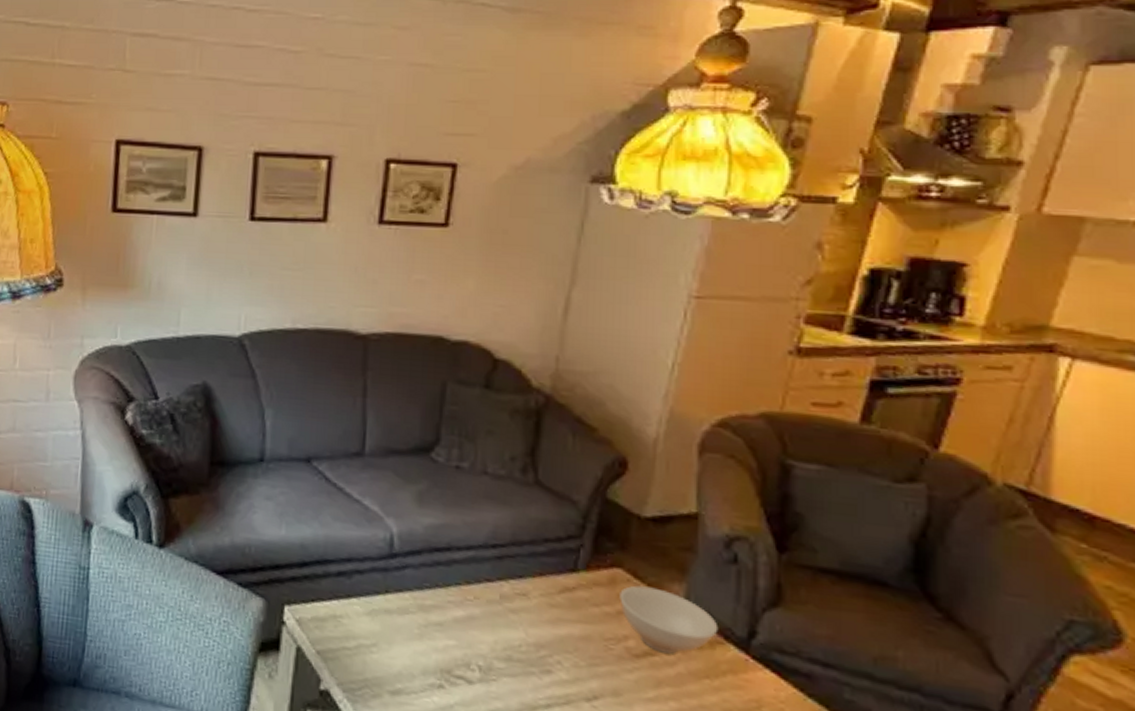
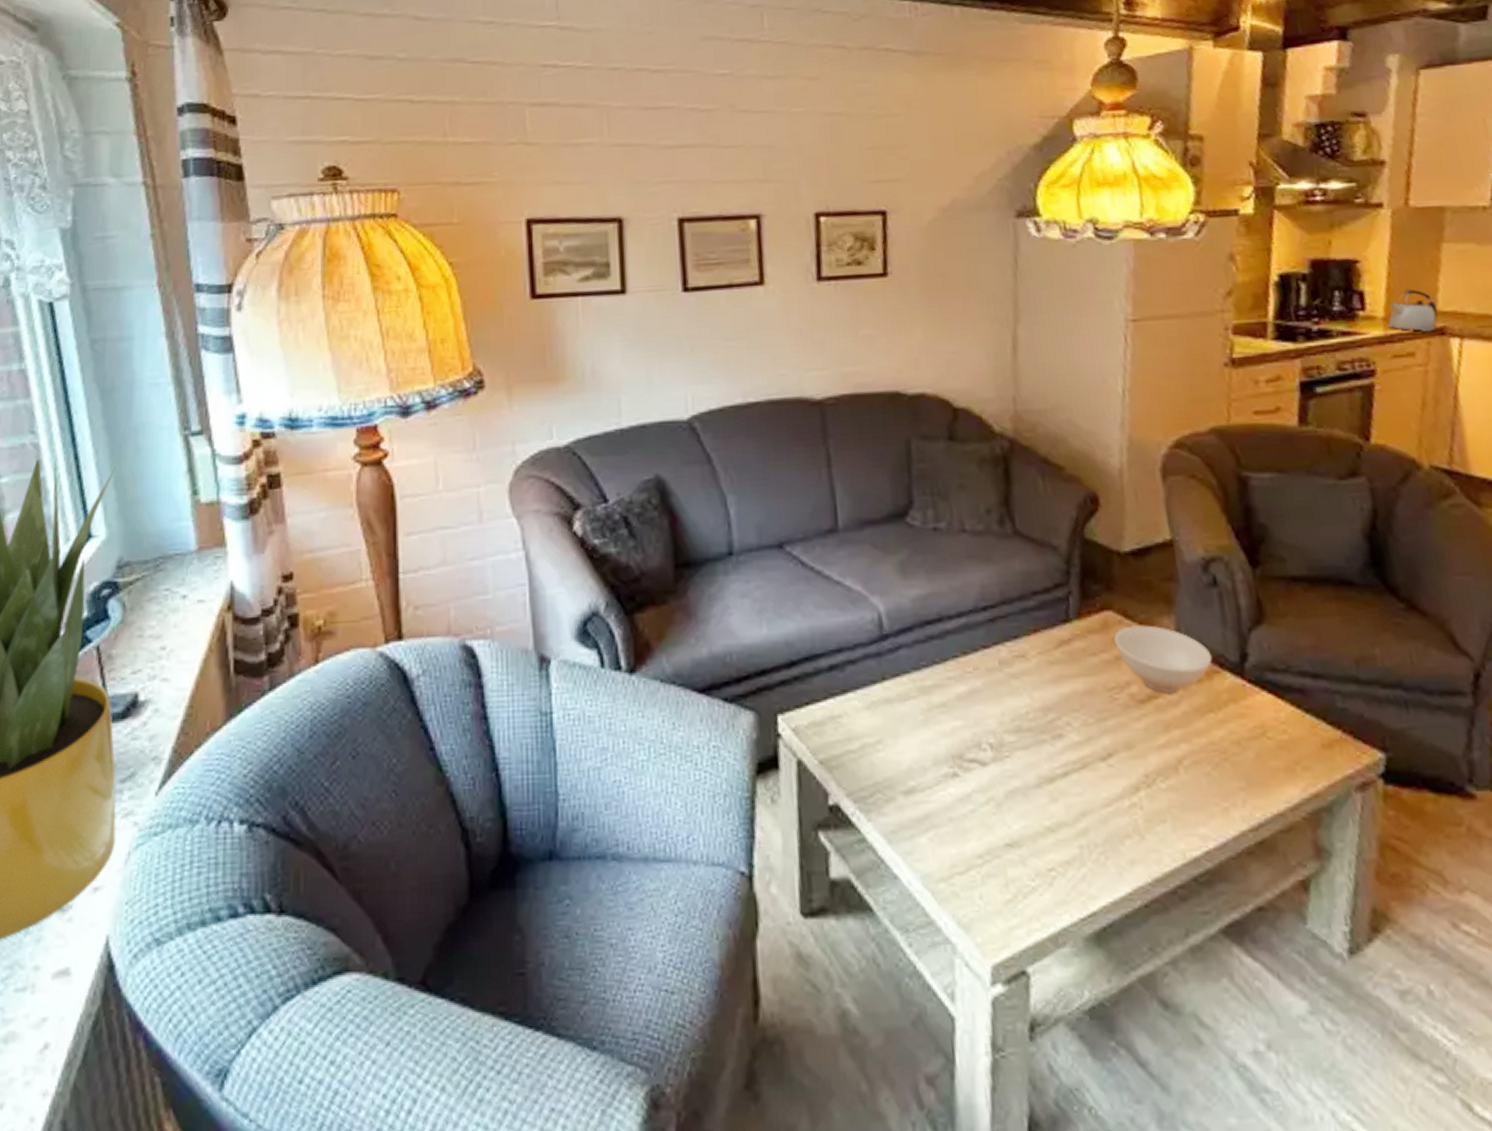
kettle: none [987,300,1051,348] -> present [1388,289,1438,333]

